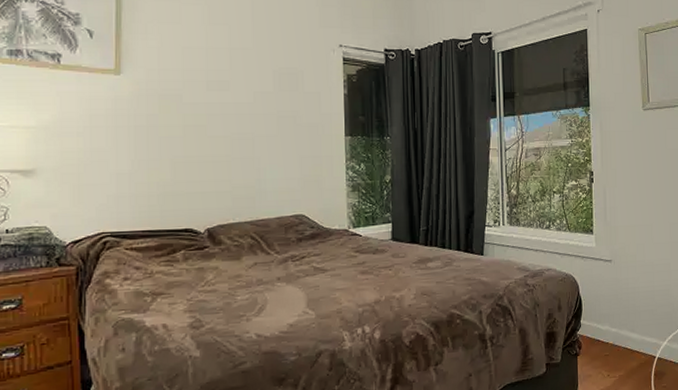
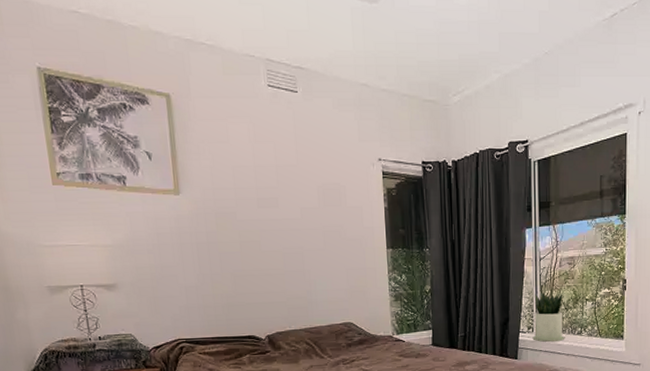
planter: none [499,184,533,238] -> present [532,292,565,343]

